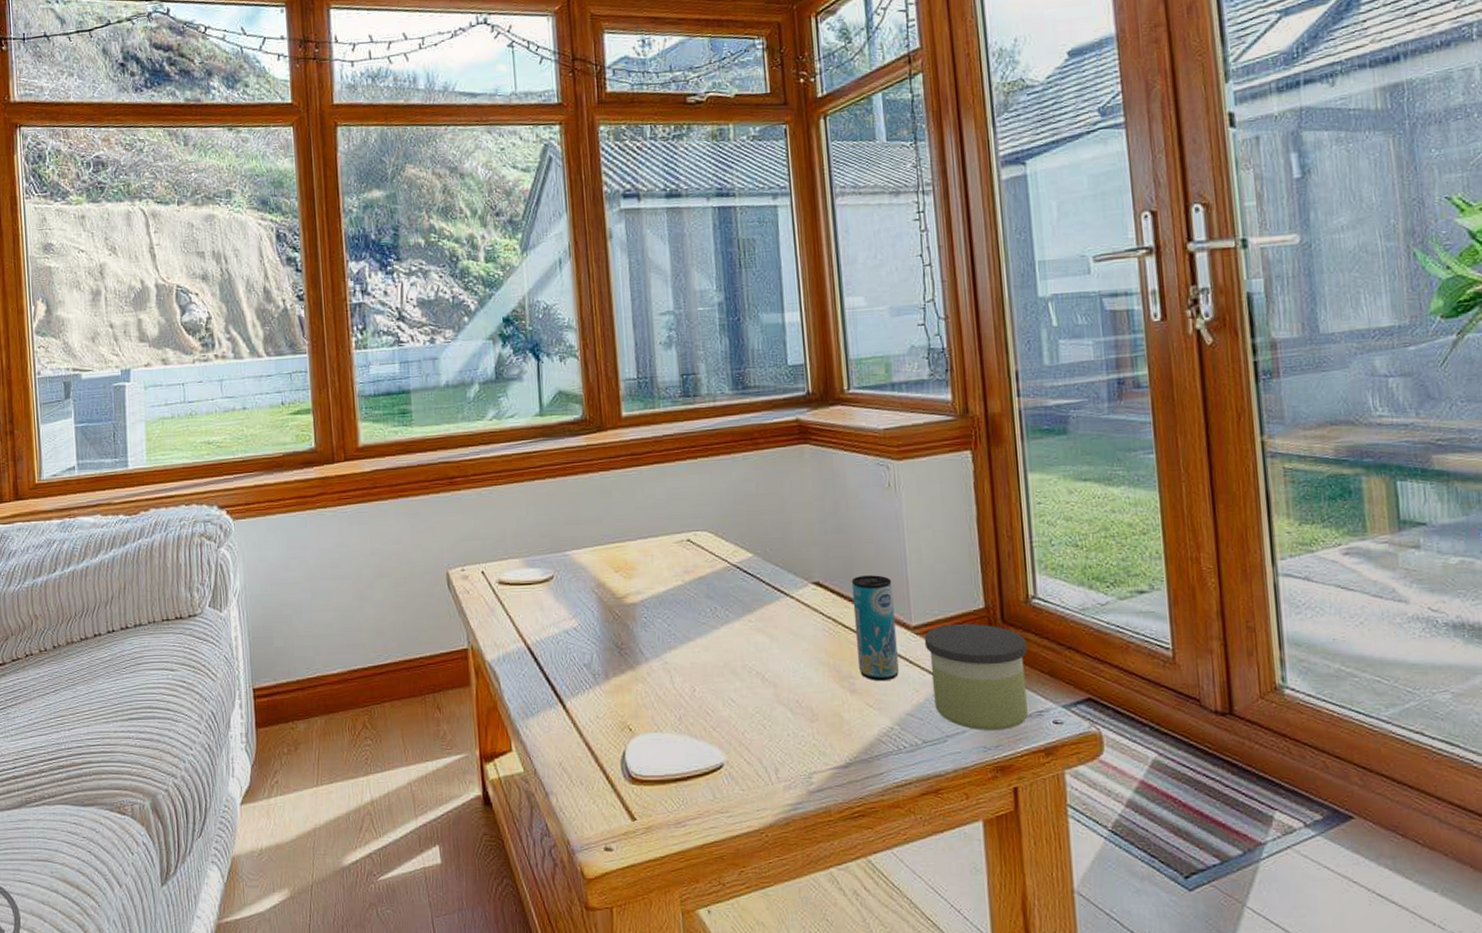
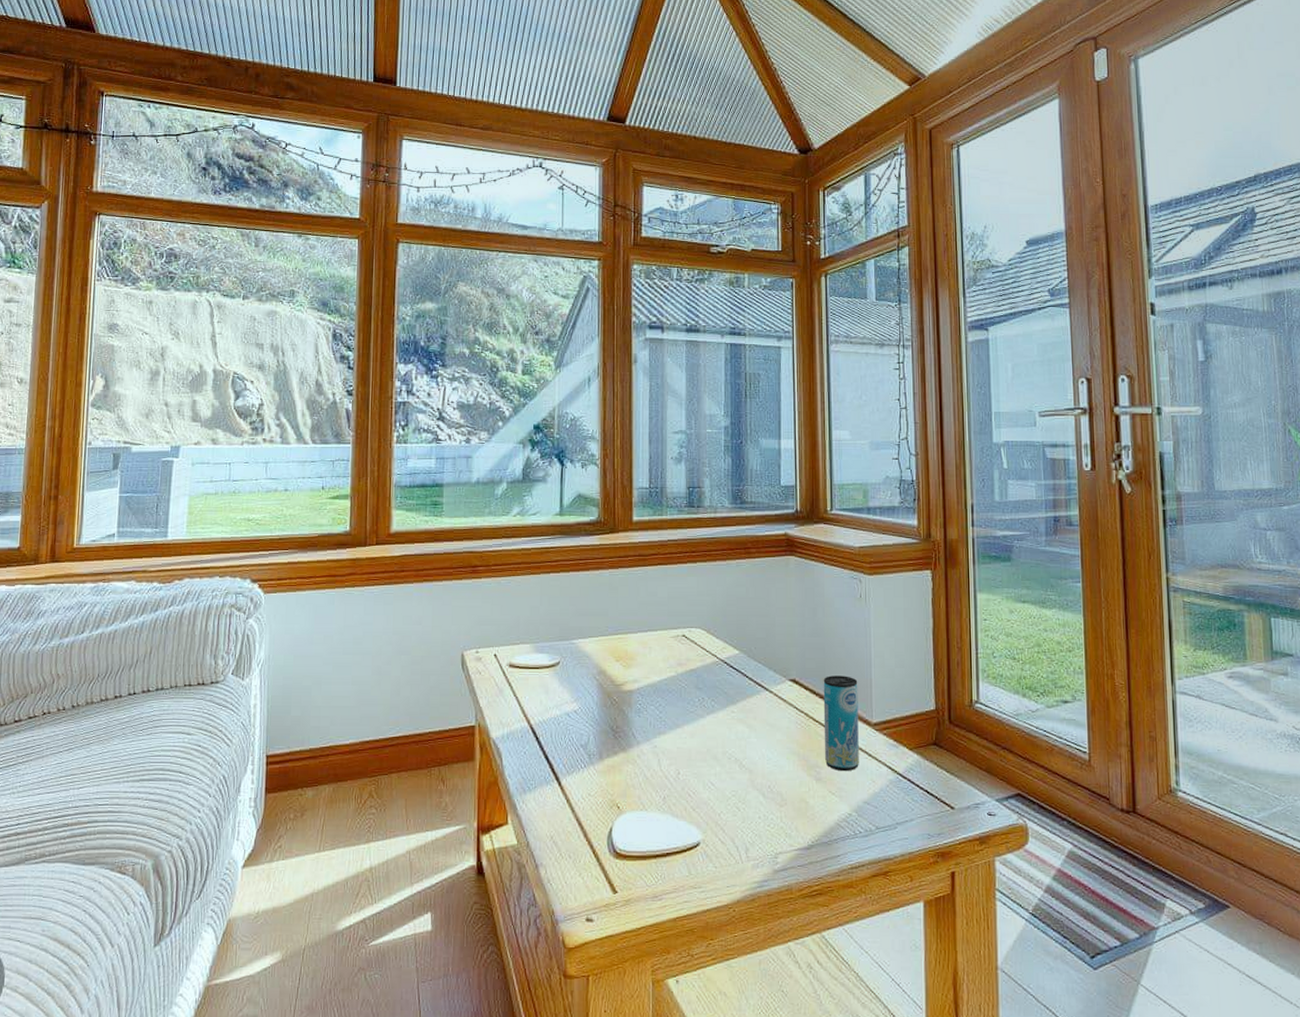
candle: present [924,624,1028,730] -> none [882,723,969,819]

